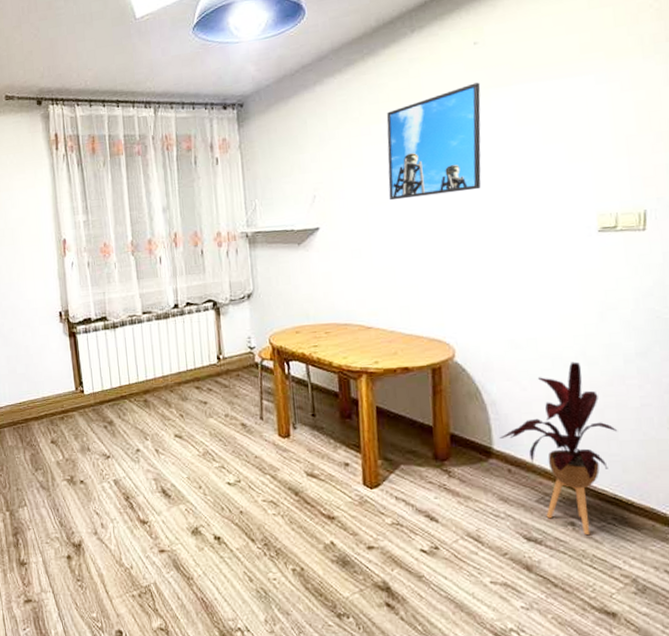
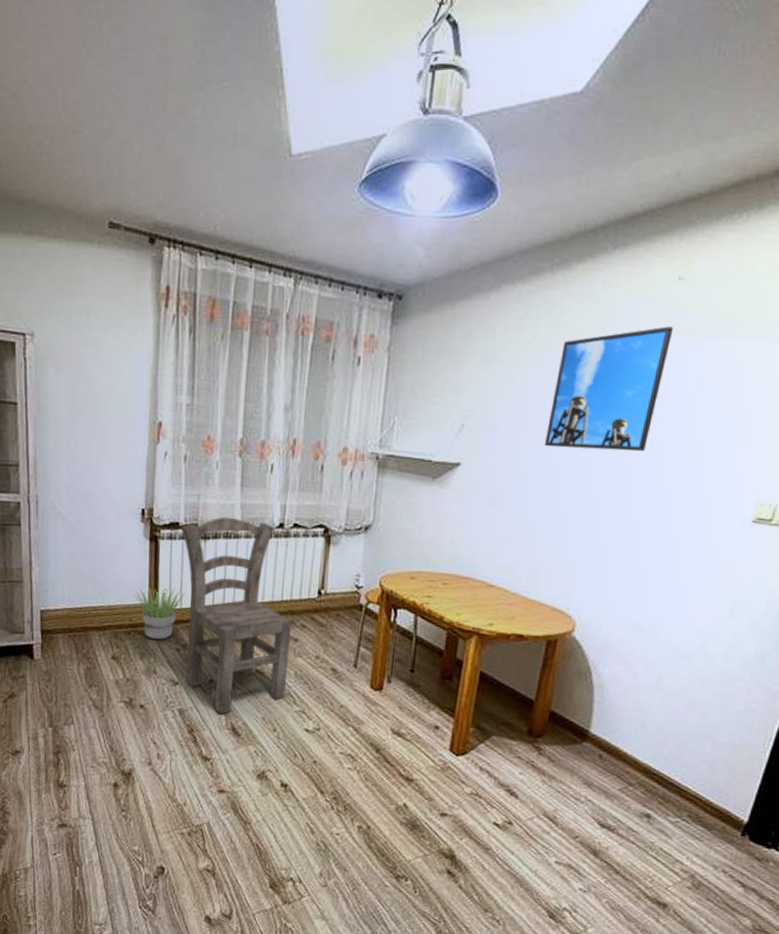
potted plant: none [62,374,105,421] -> present [133,586,186,640]
chair: none [93,306,204,479] -> present [181,516,292,714]
house plant: present [499,361,618,534] -> none [599,655,716,828]

